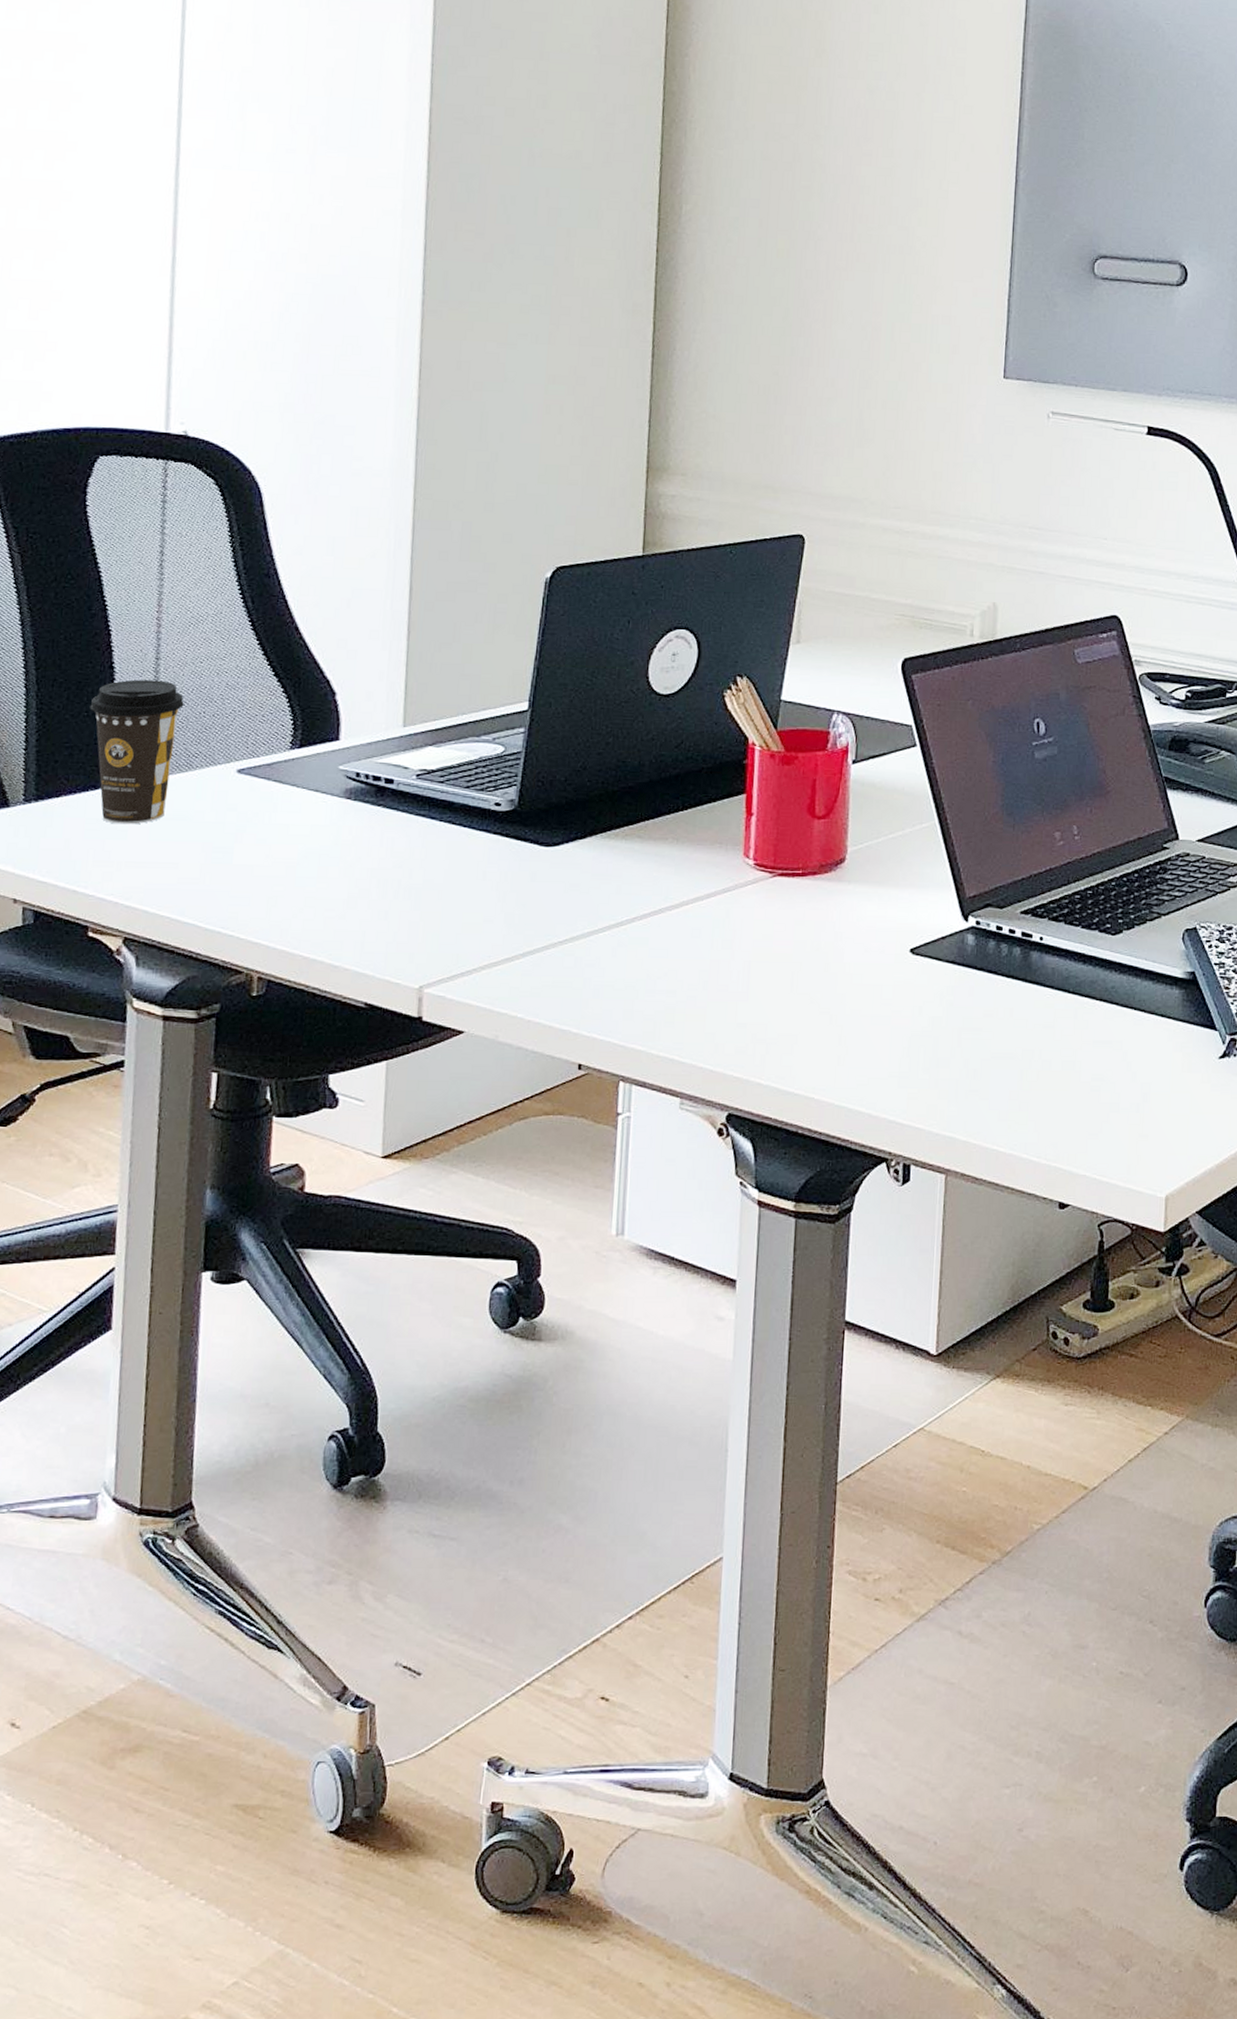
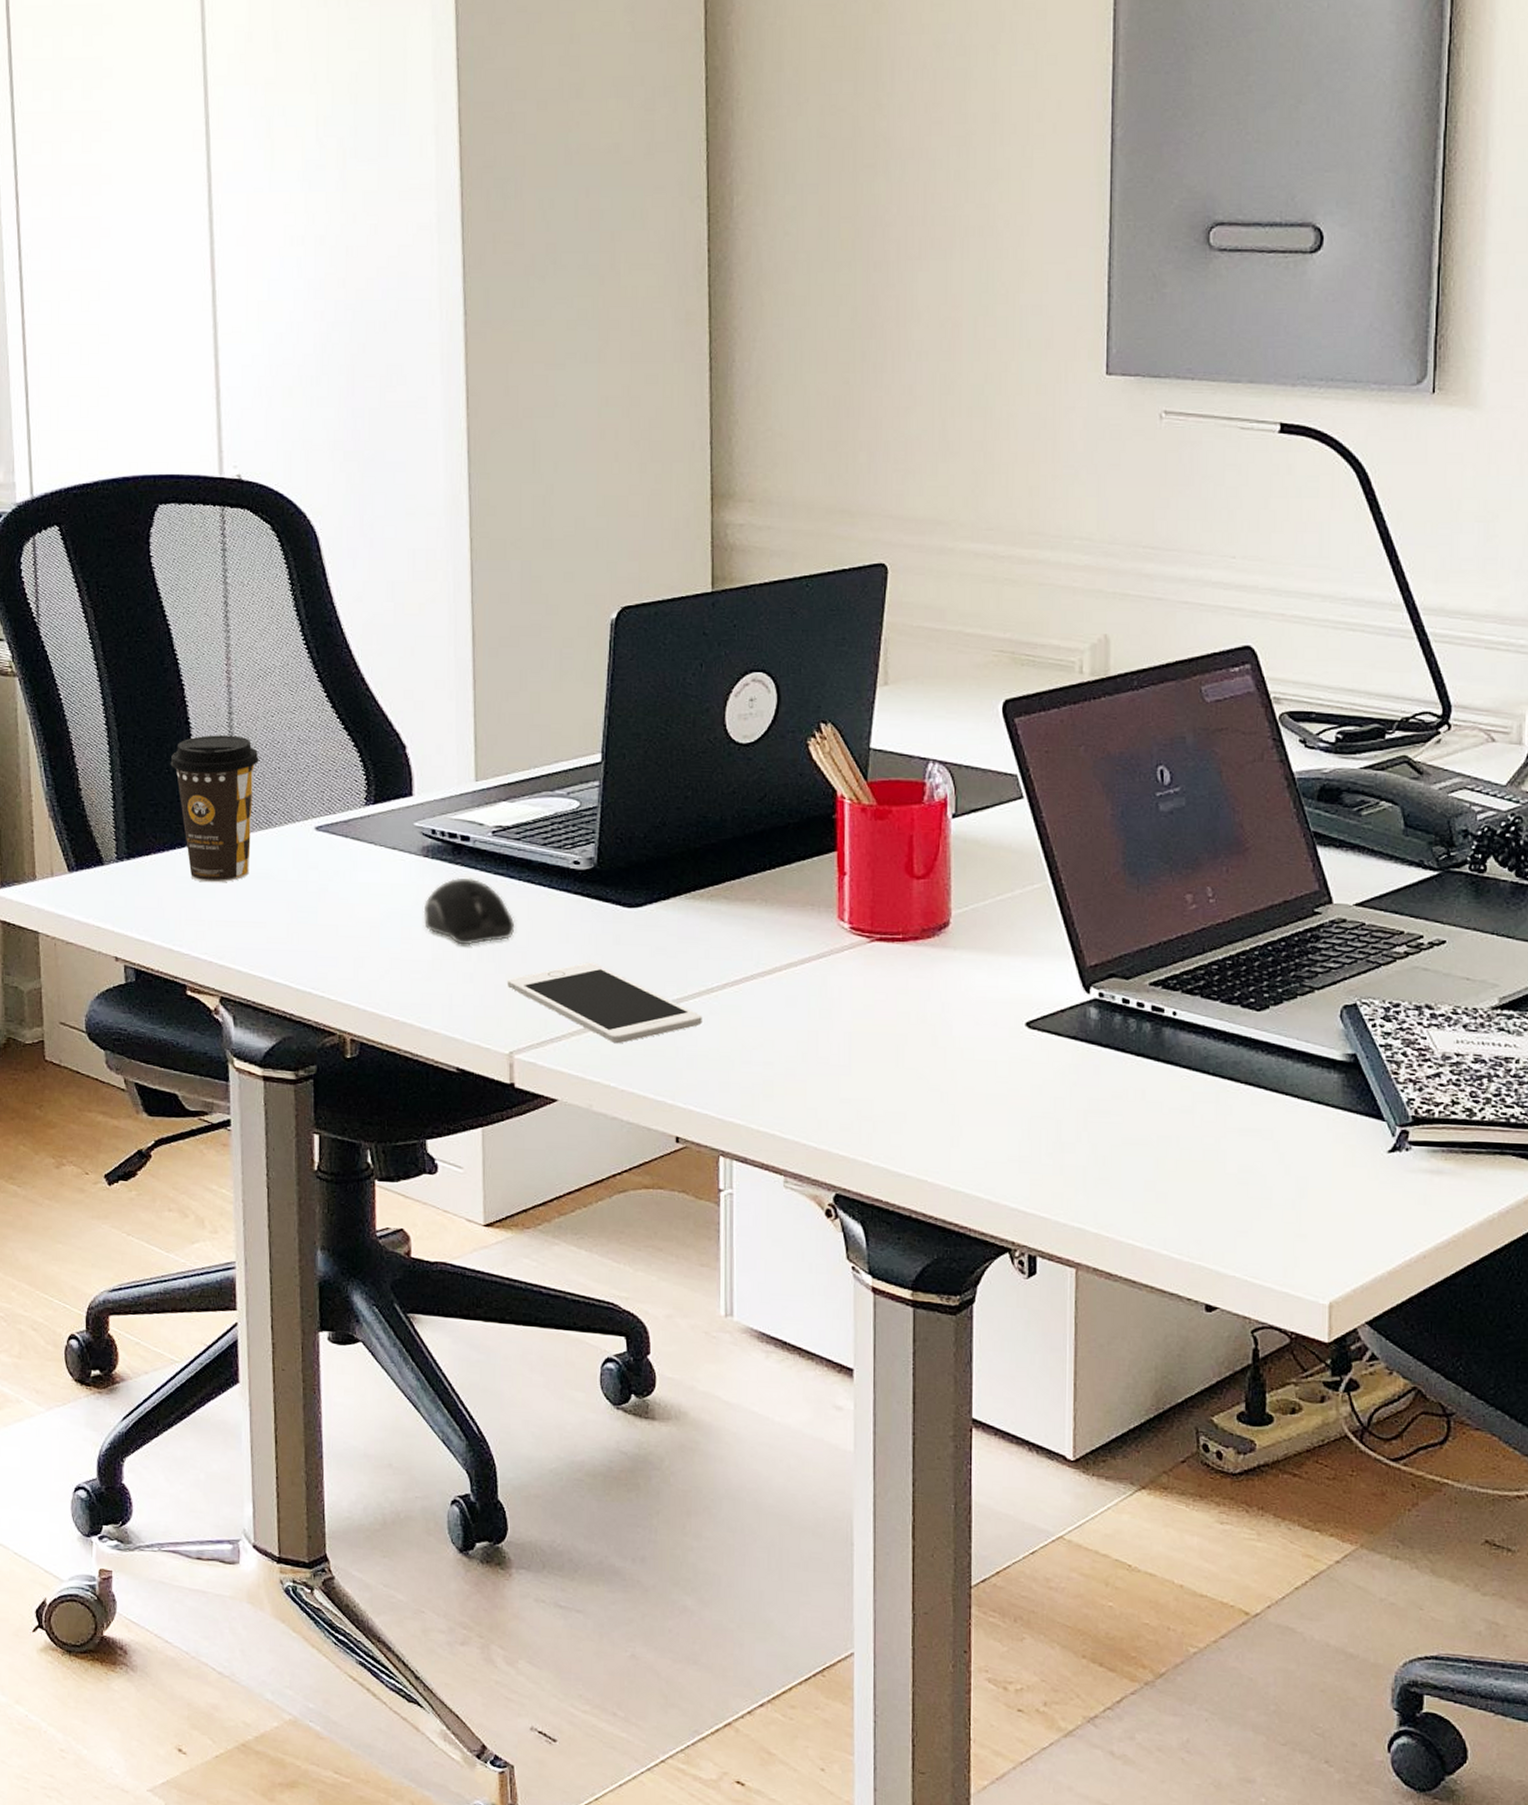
computer mouse: none [342,818,433,884] -> present [423,877,515,945]
cell phone: none [422,898,611,976] -> present [508,962,702,1044]

